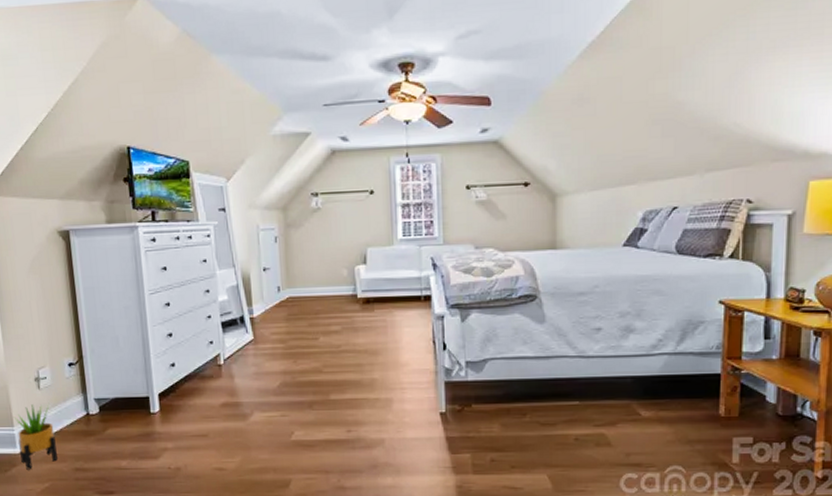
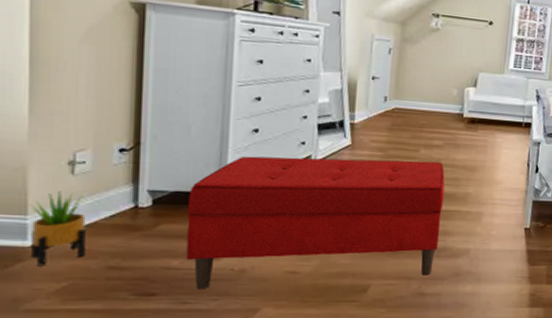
bench: none [125,348,351,488] -> present [186,156,446,290]

